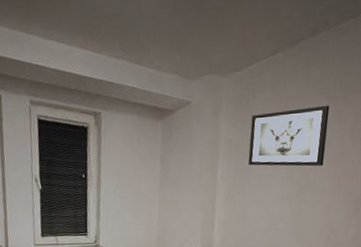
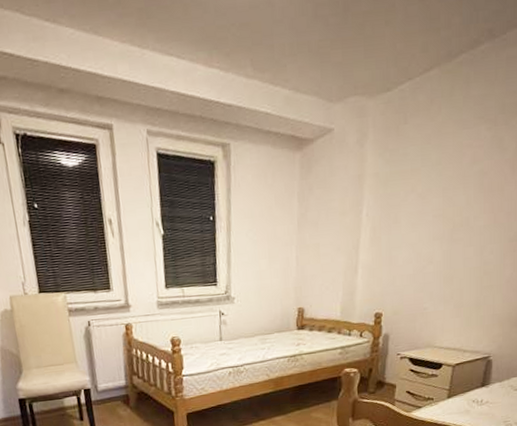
wall art: present [248,105,330,167] -> none [397,130,489,203]

